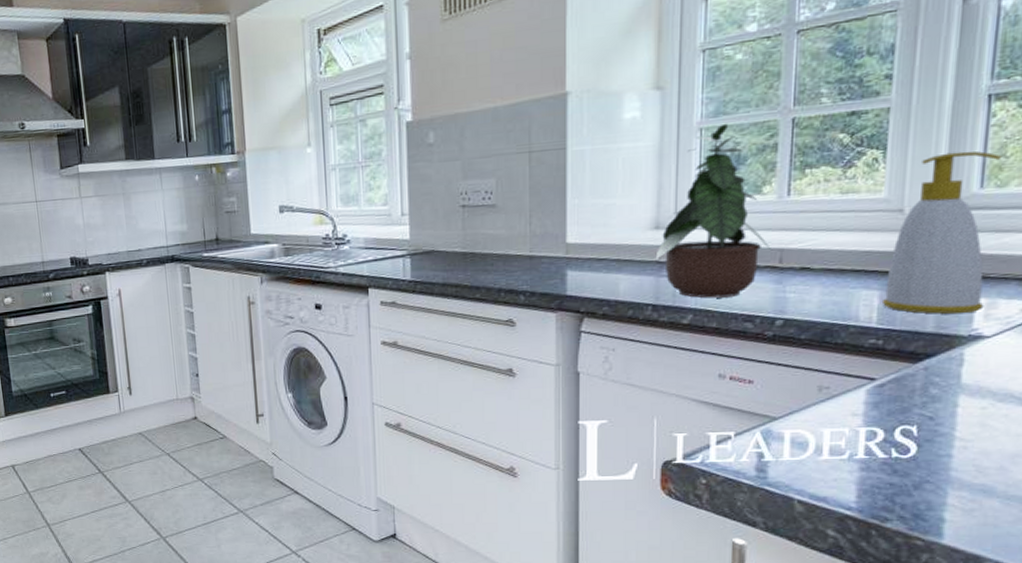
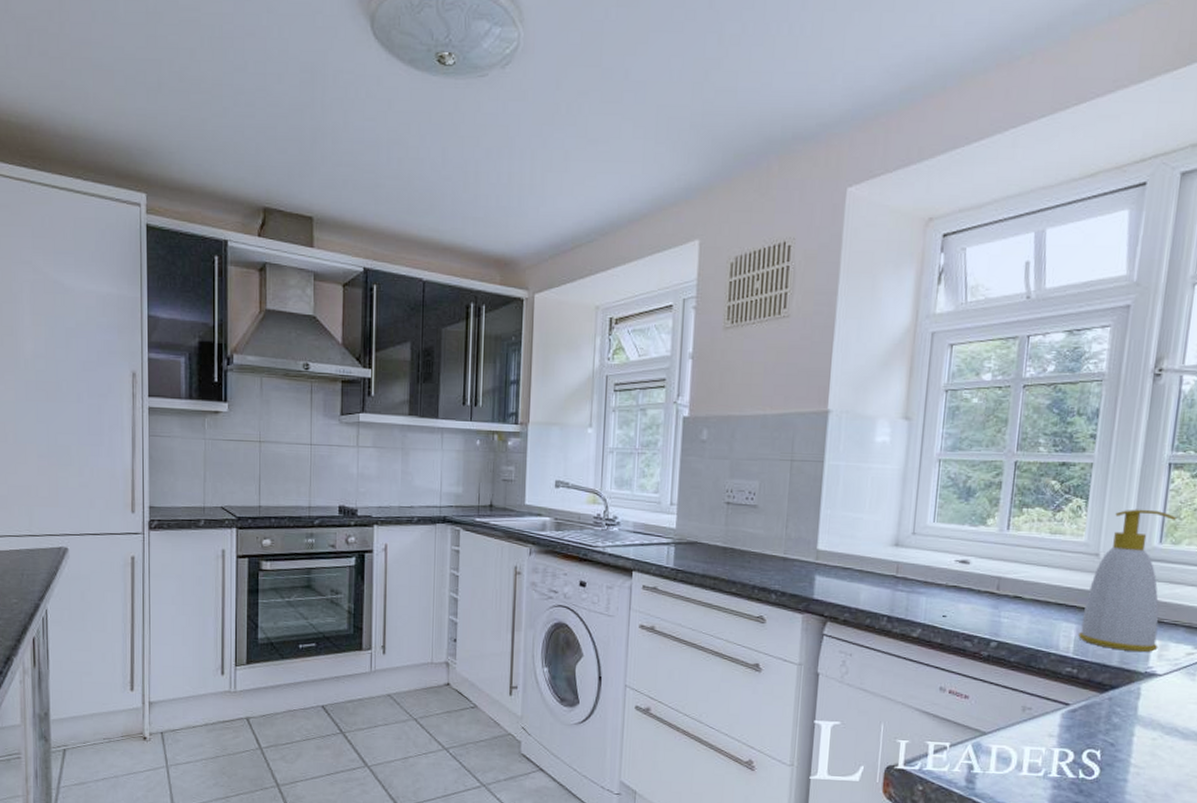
potted plant: present [653,123,771,298] -> none [891,458,991,616]

